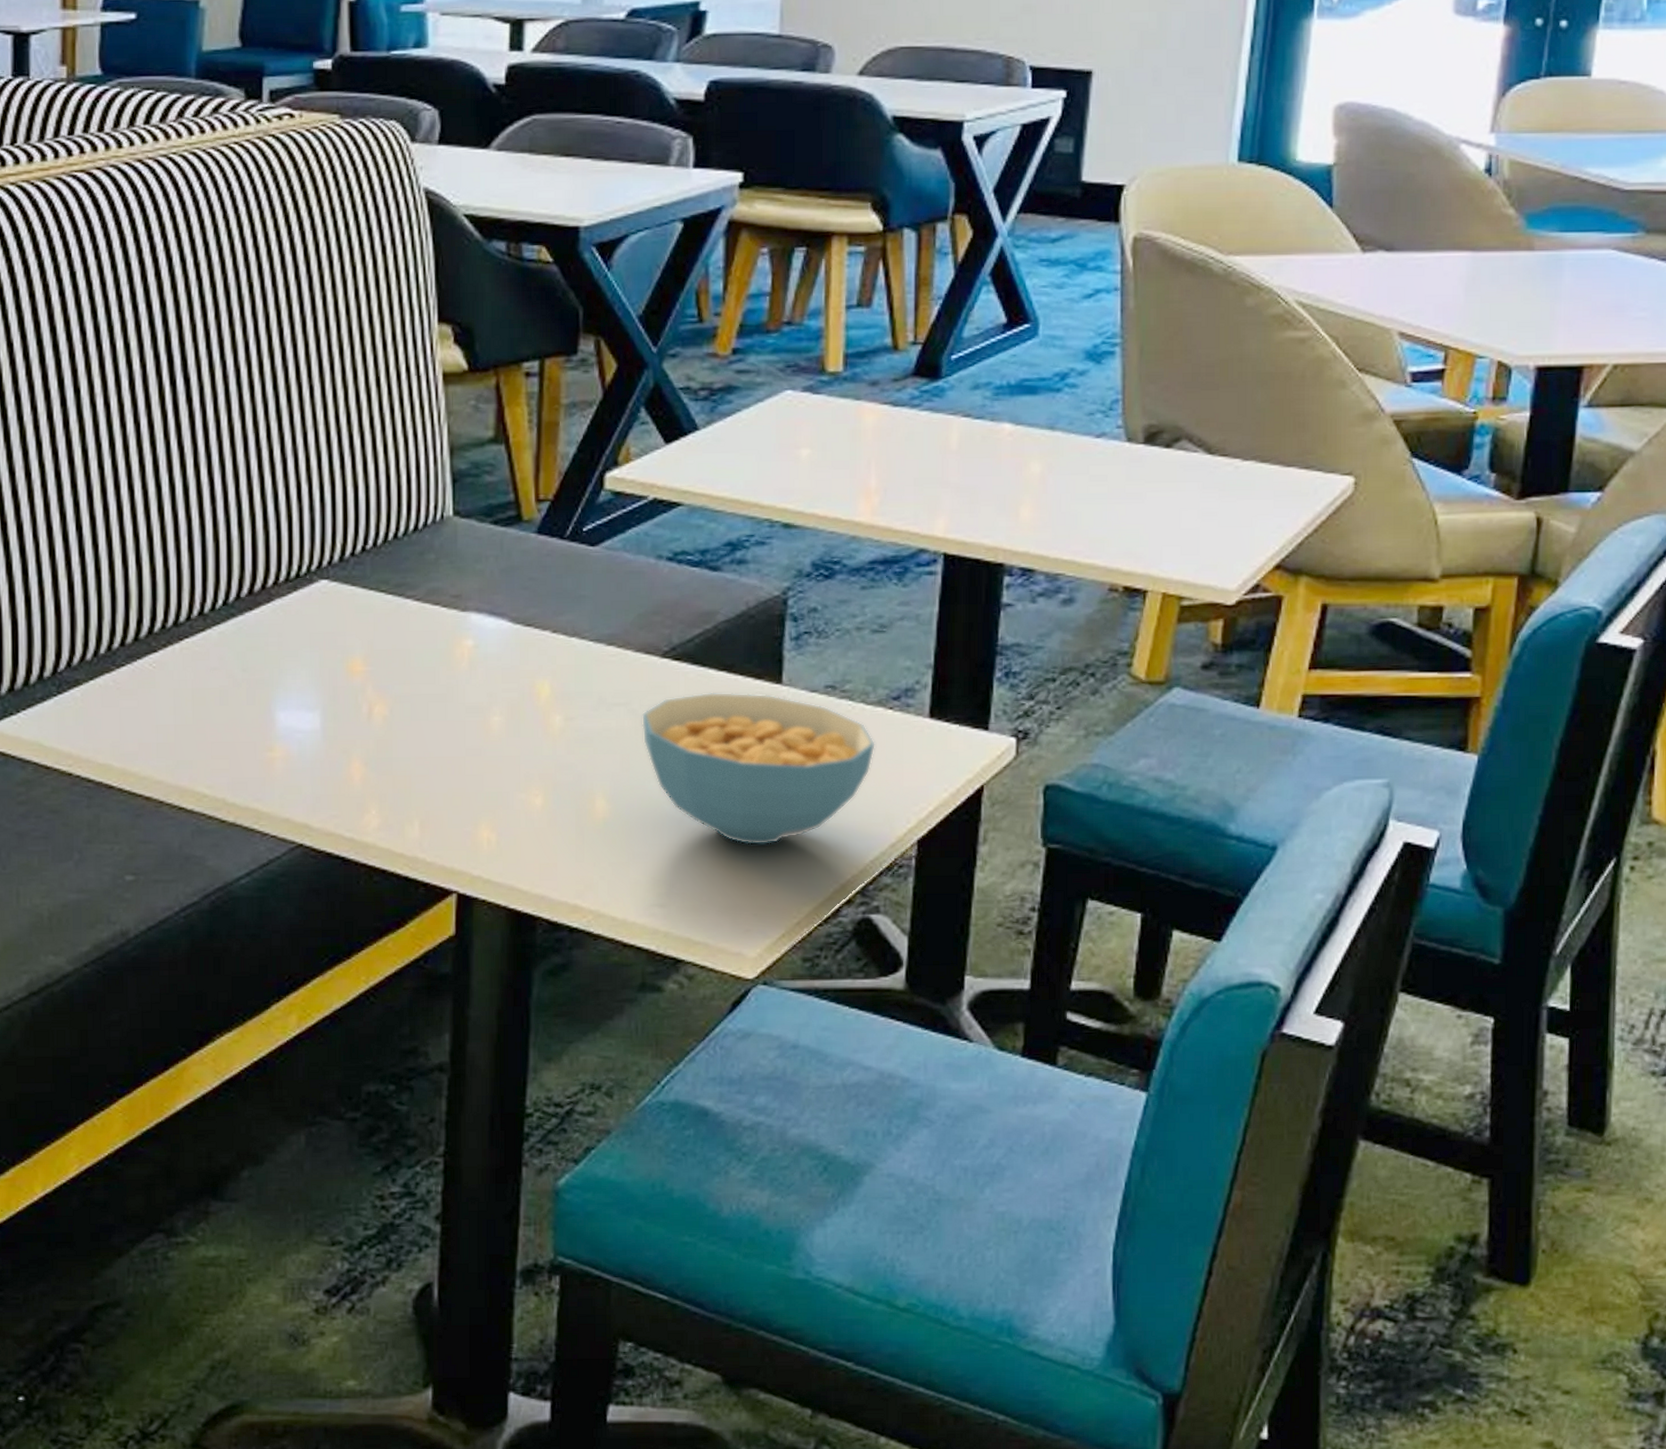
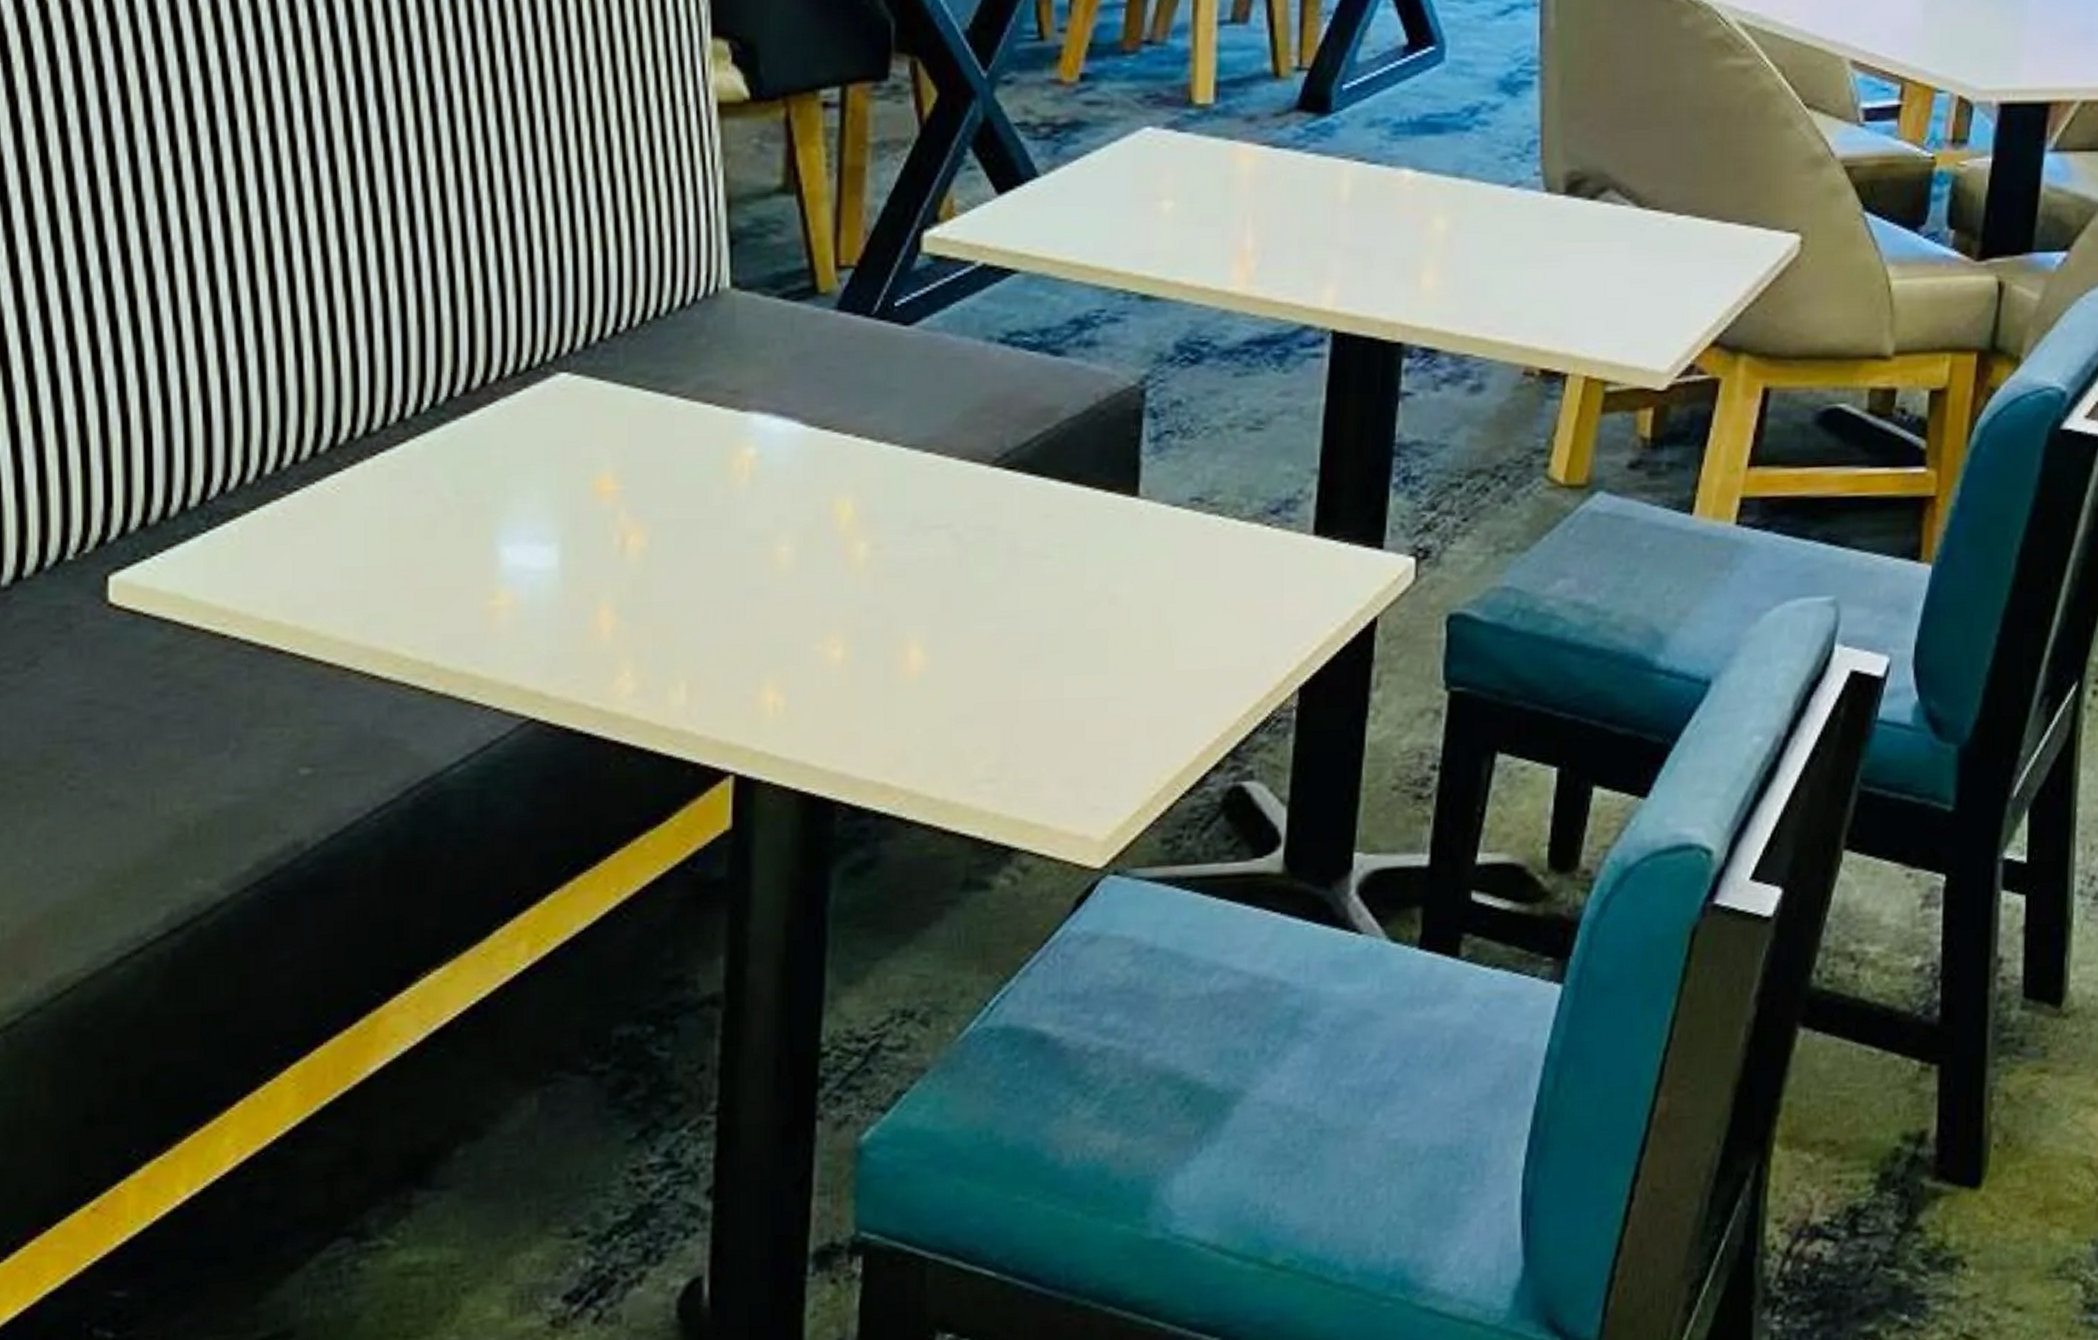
cereal bowl: present [641,692,875,846] -> none [966,508,1250,701]

